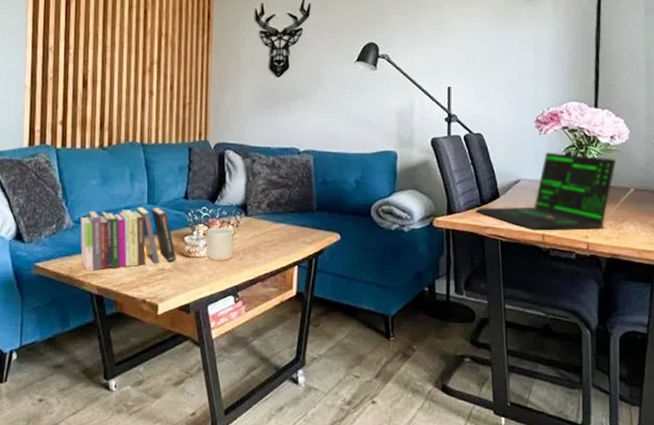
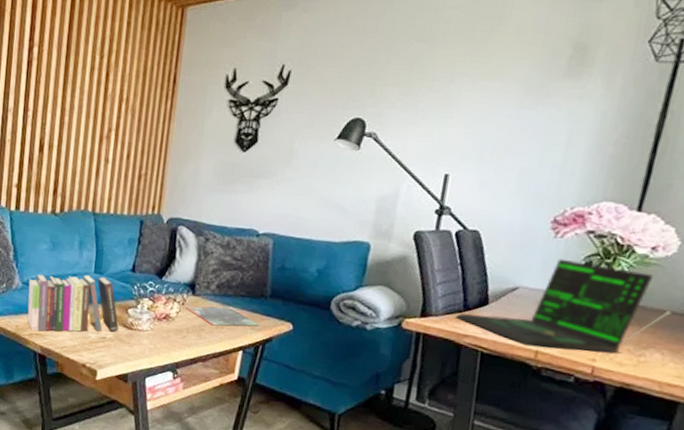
mug: present [206,227,234,261] -> none [149,303,179,337]
magazine: none [239,225,310,244] -> present [184,306,259,327]

